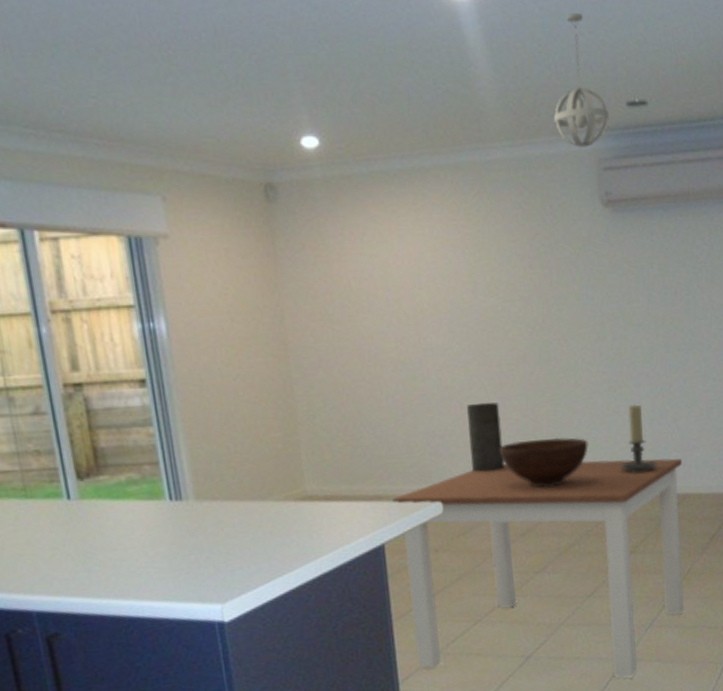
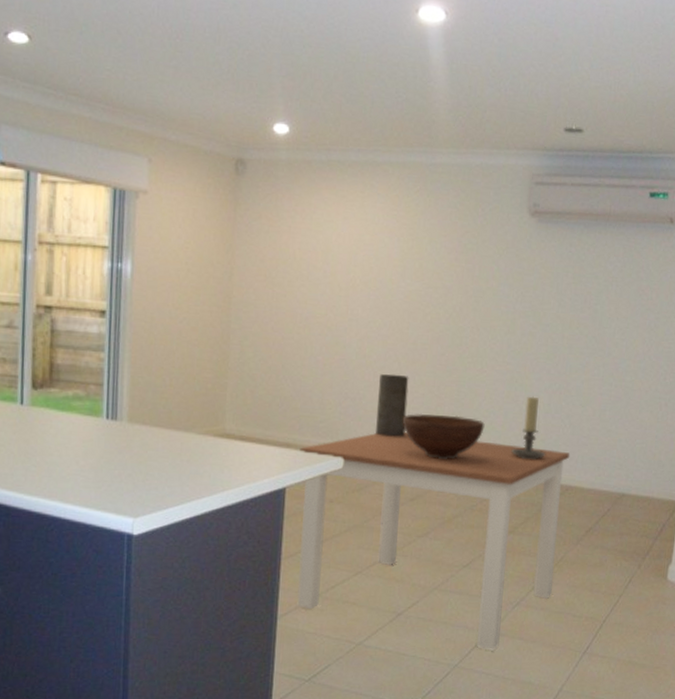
pendant light: present [553,13,609,147] -> none [496,47,547,163]

